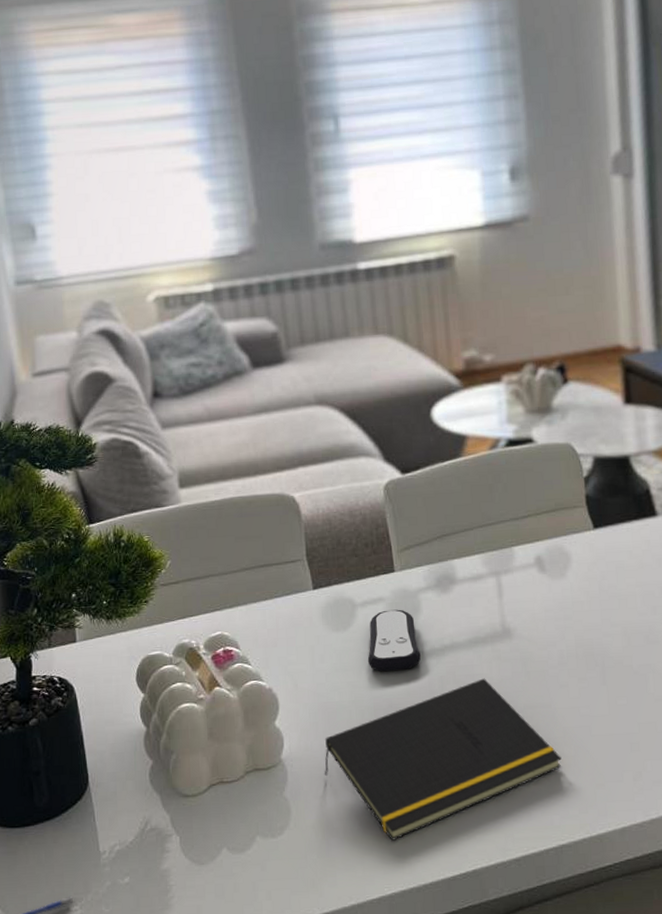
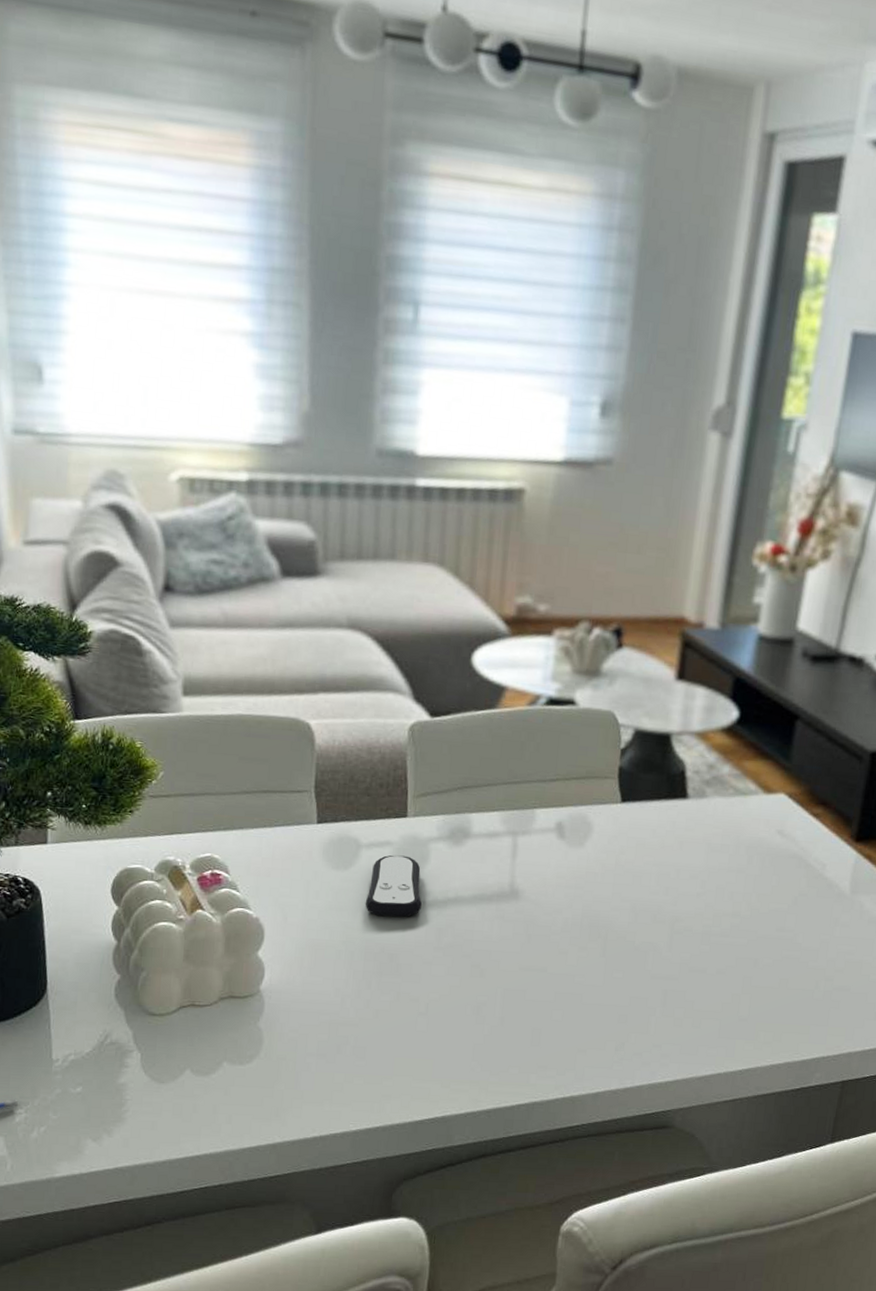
notepad: present [325,678,562,841] -> none [304,935,548,1081]

